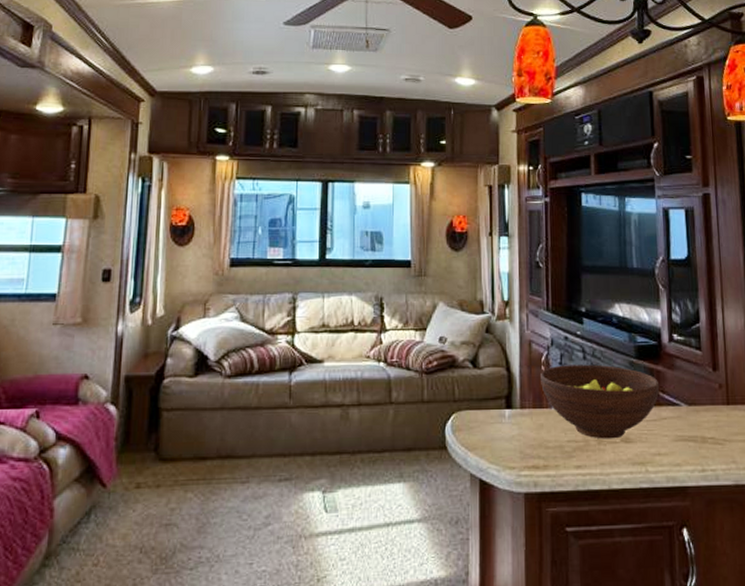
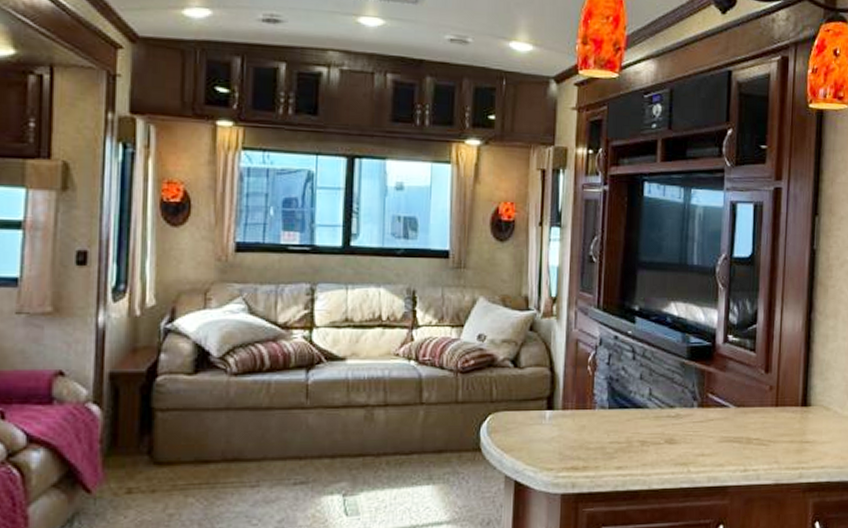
fruit bowl: present [541,364,660,439] -> none [586,365,710,441]

